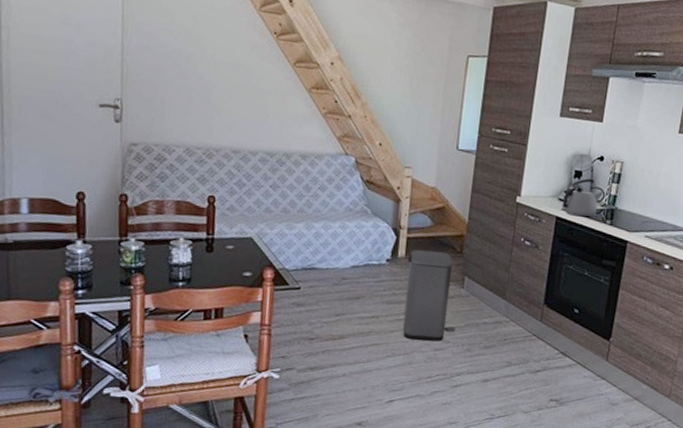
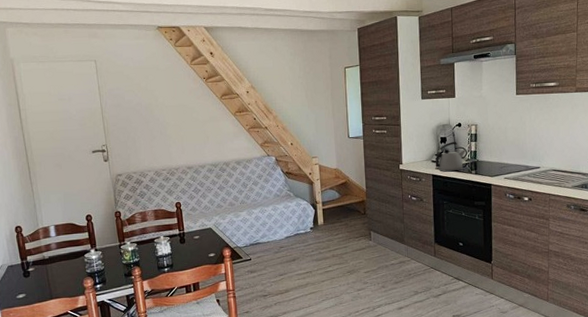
pedal bin: present [403,250,455,341] -> none [325,215,370,285]

